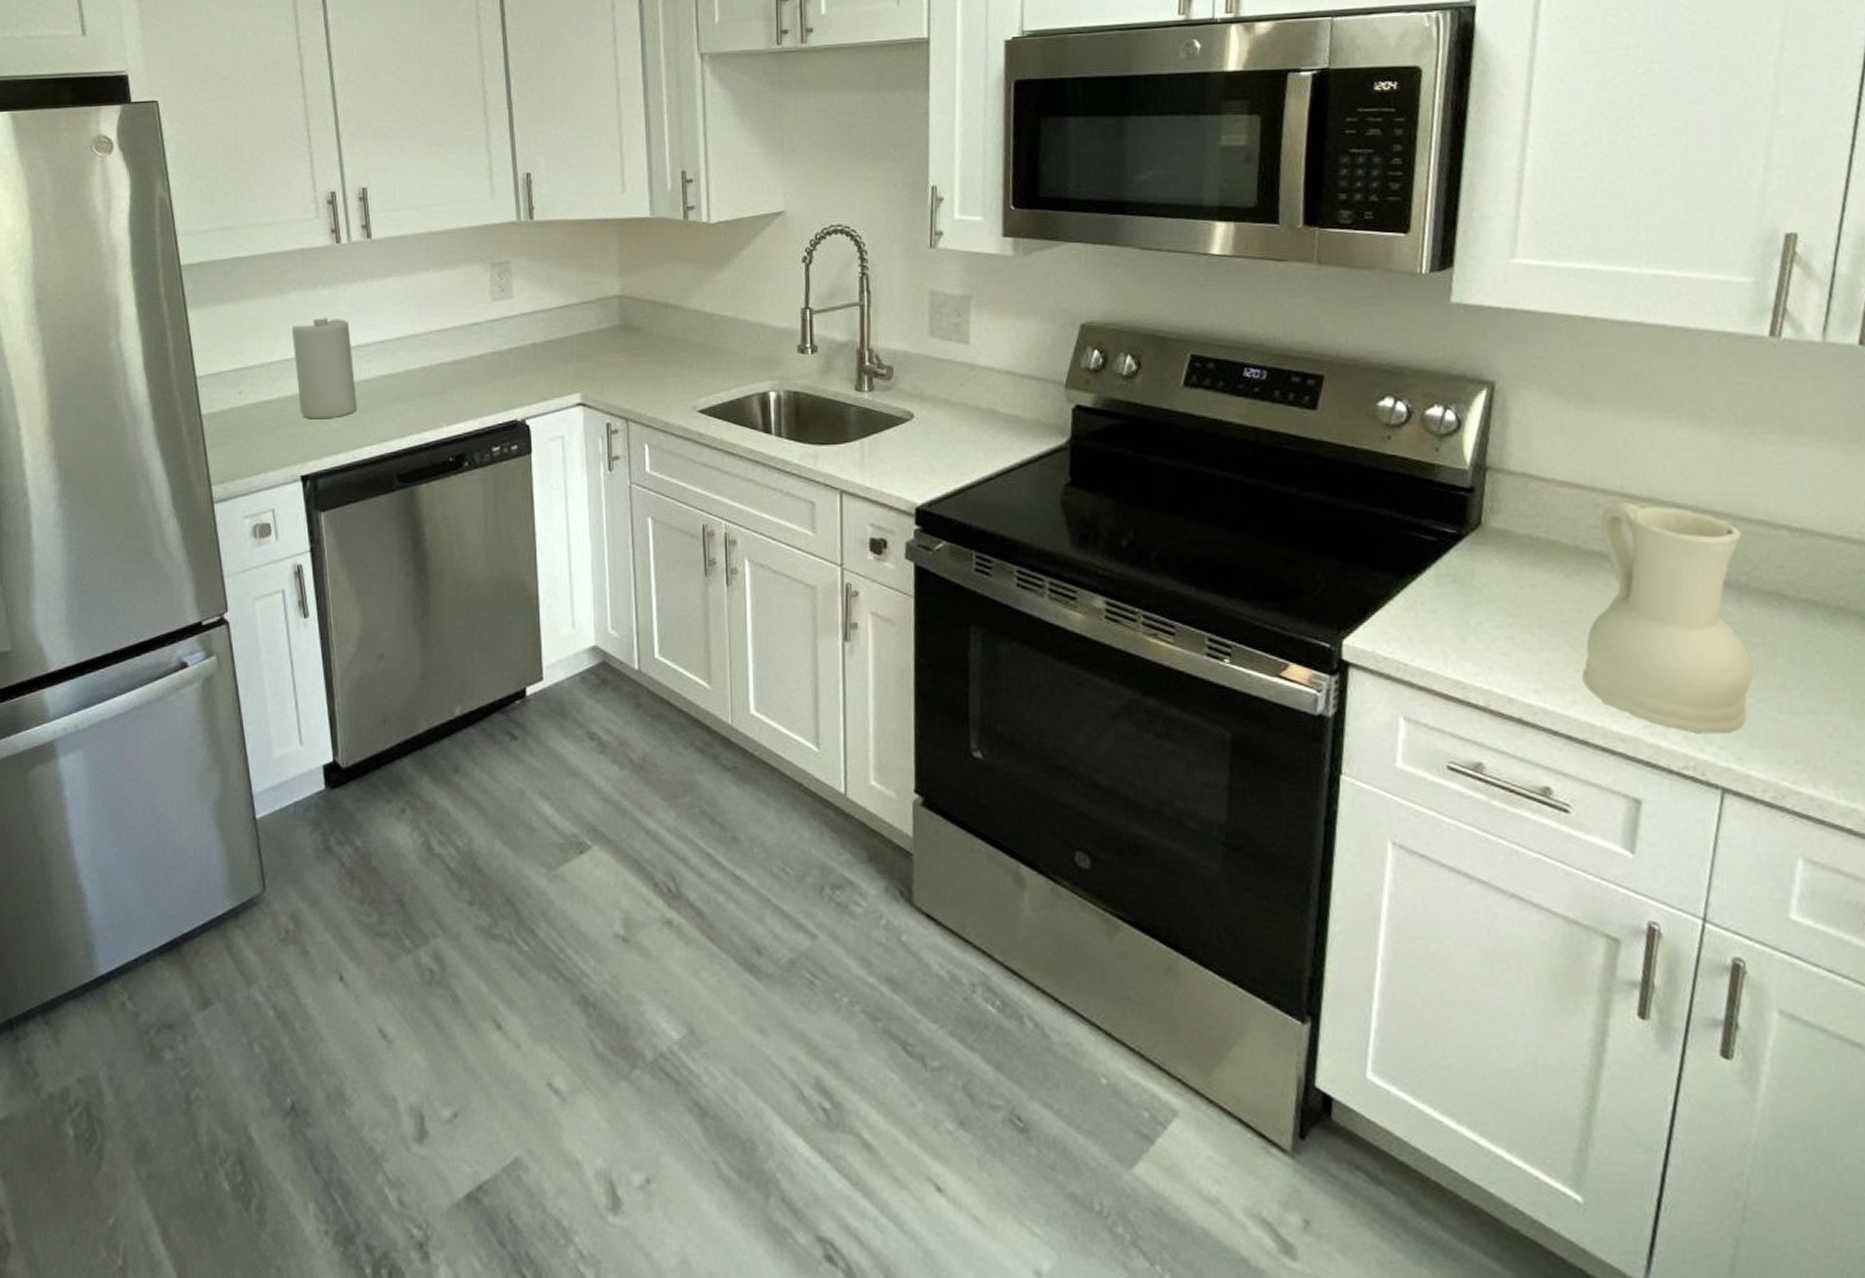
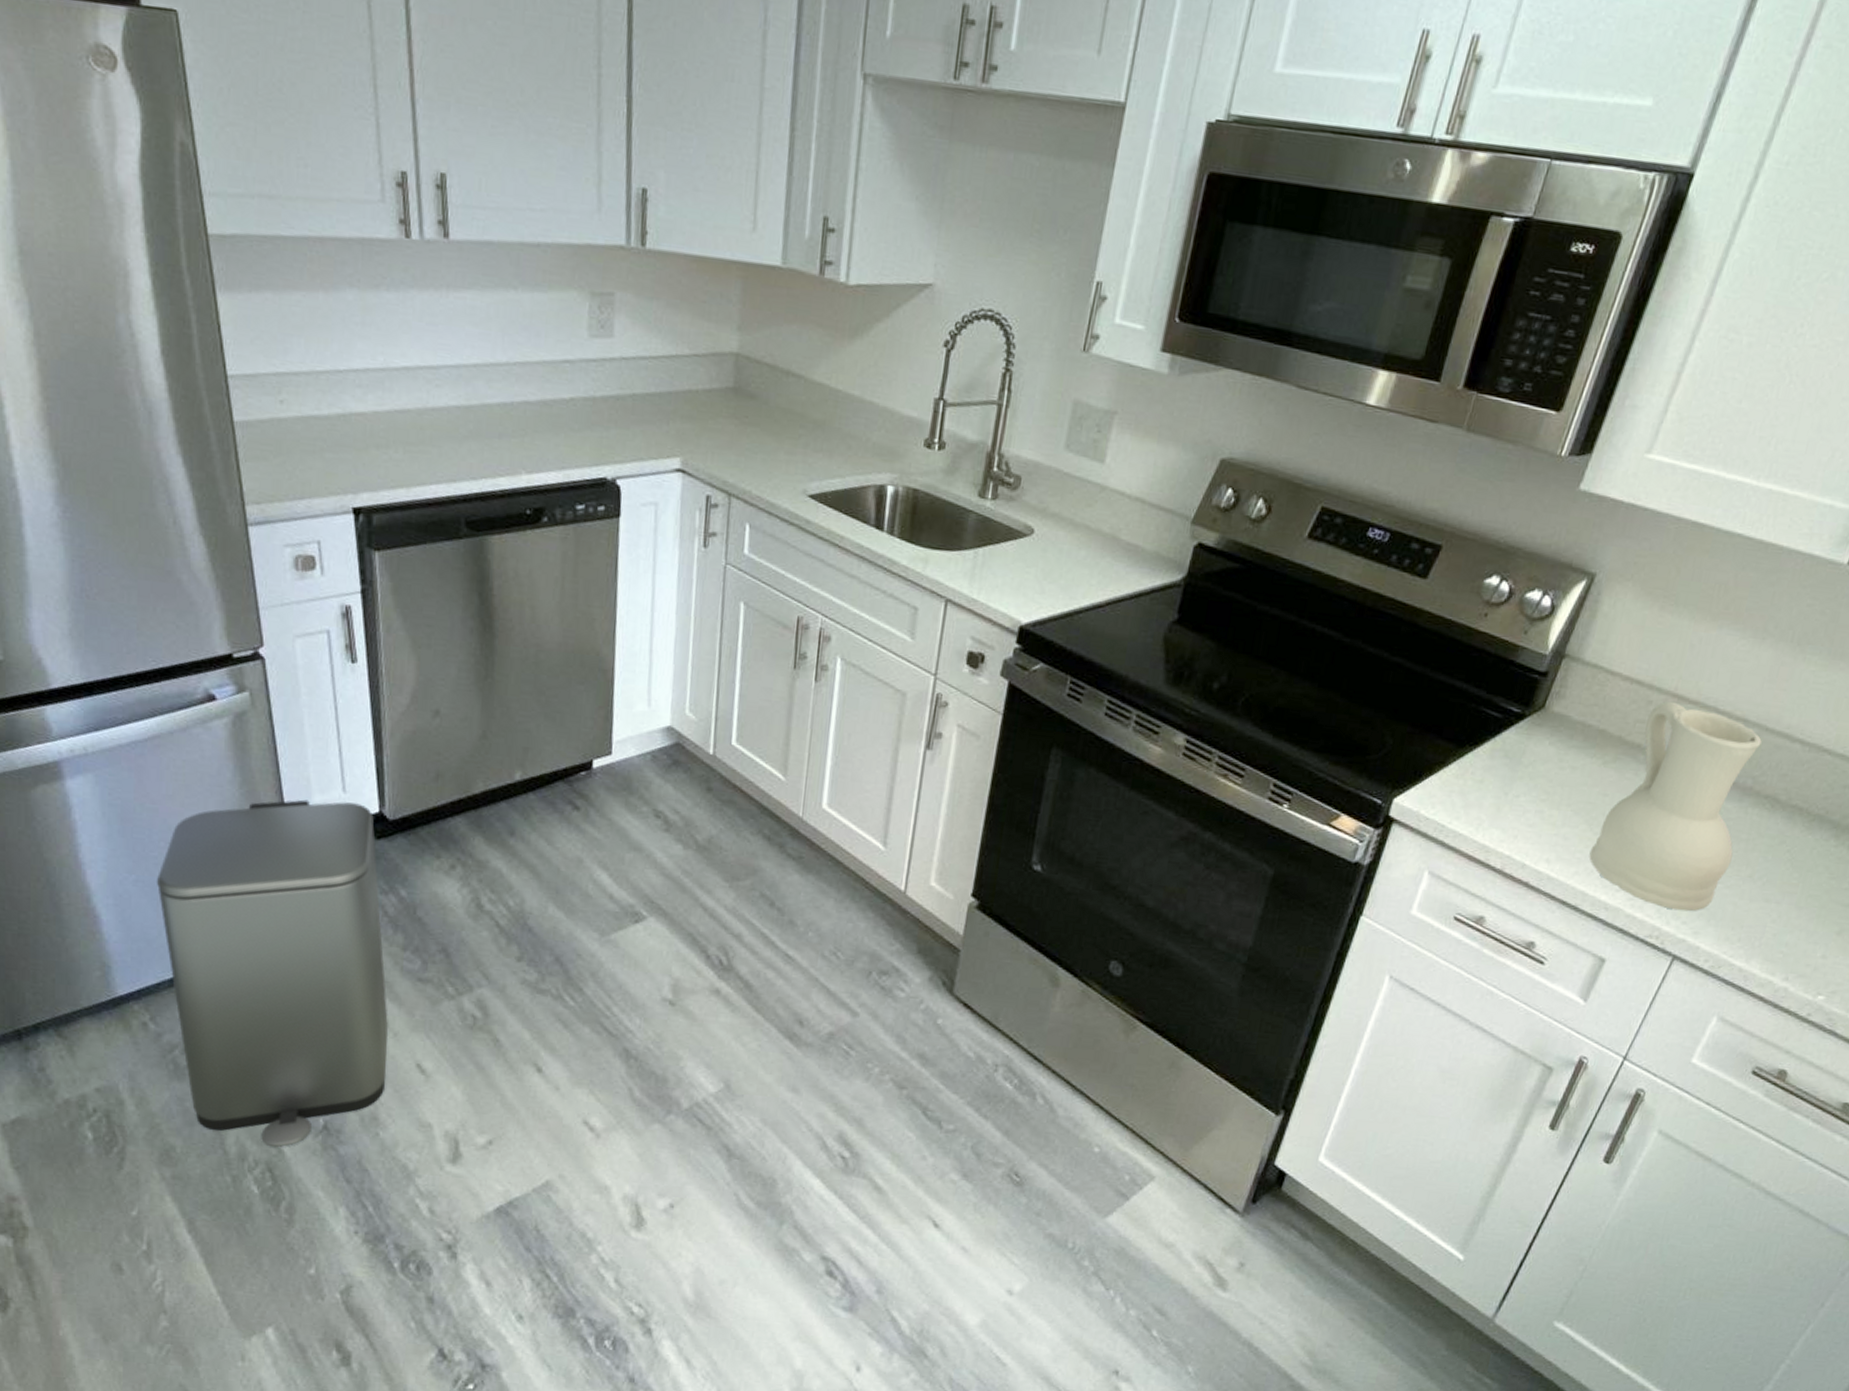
pedal bin: none [135,754,350,1135] -> present [156,799,388,1148]
paper towel holder: present [291,318,357,420] -> none [346,326,423,447]

